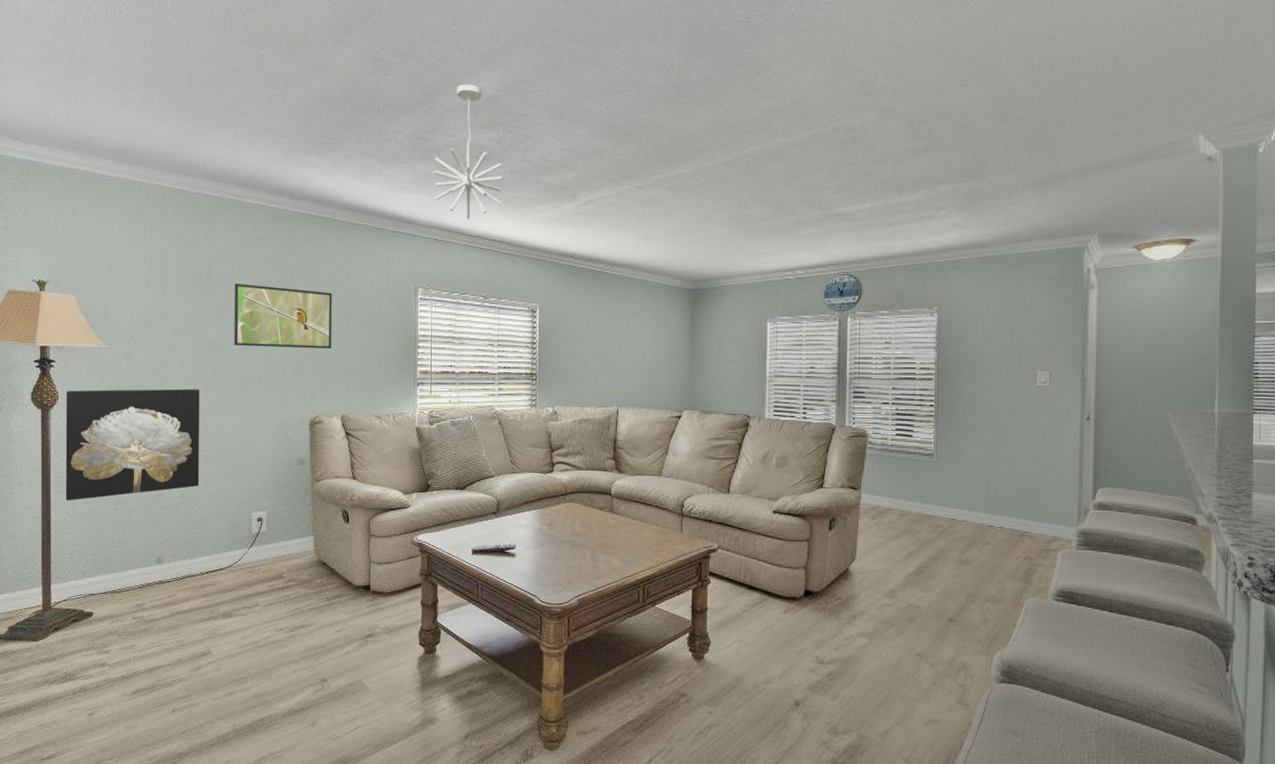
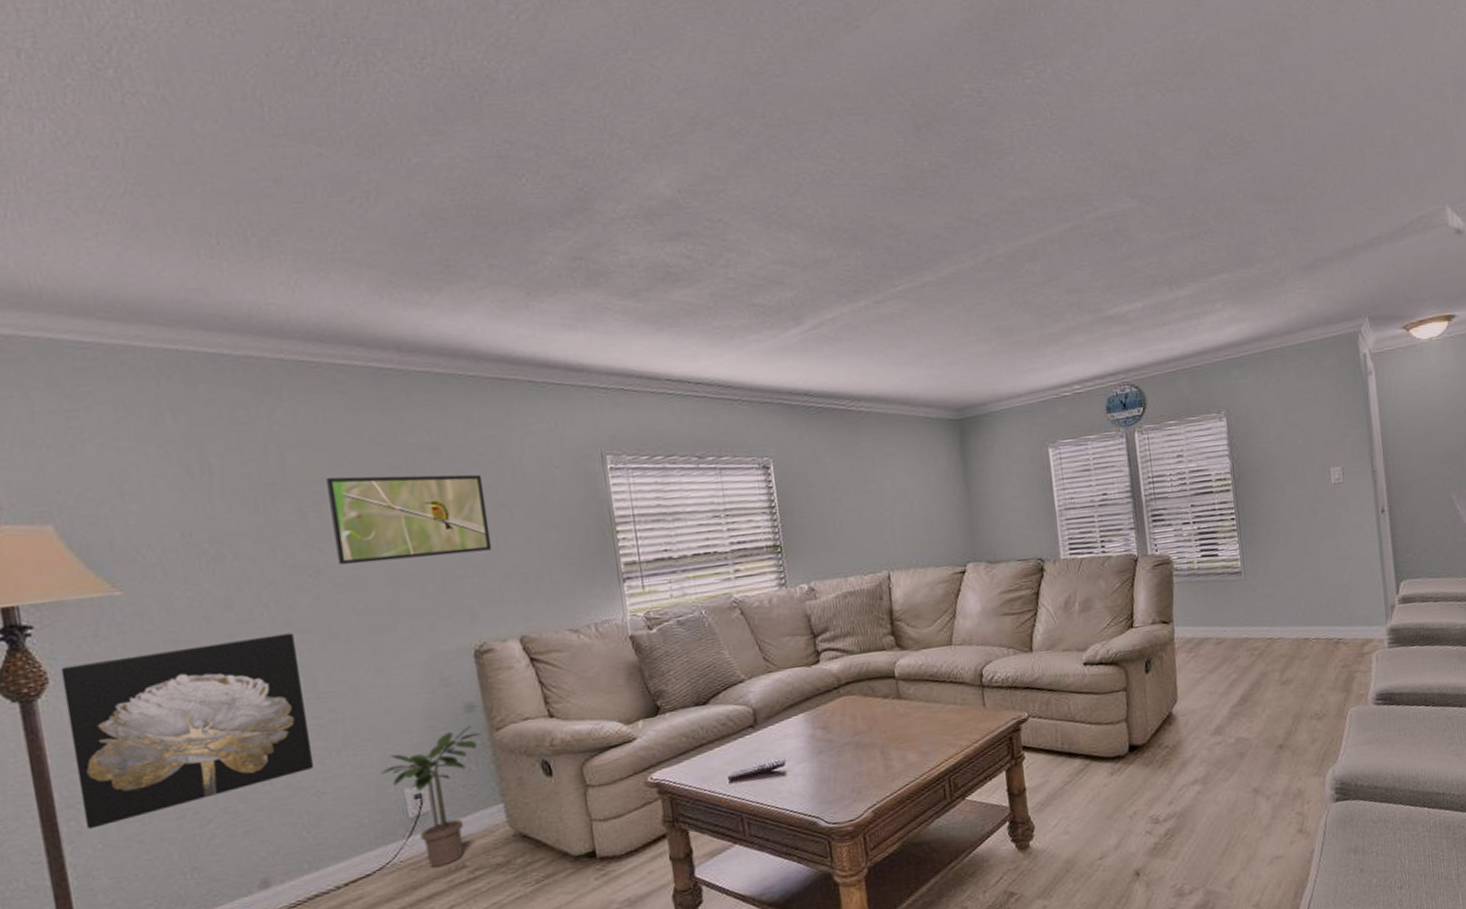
potted plant: none [239,475,307,574] -> present [381,725,482,868]
pendant light: present [433,84,503,219] -> none [603,184,705,360]

